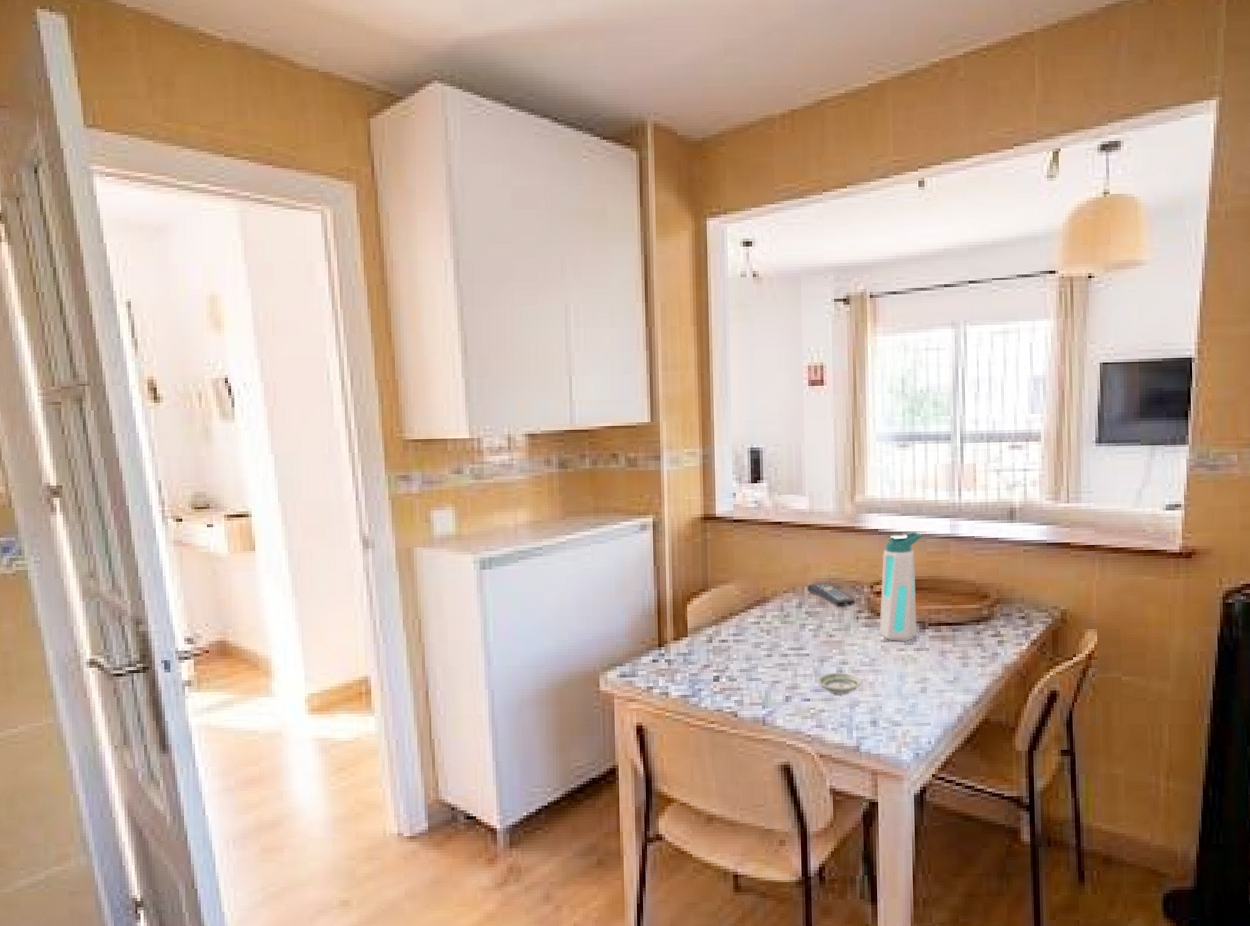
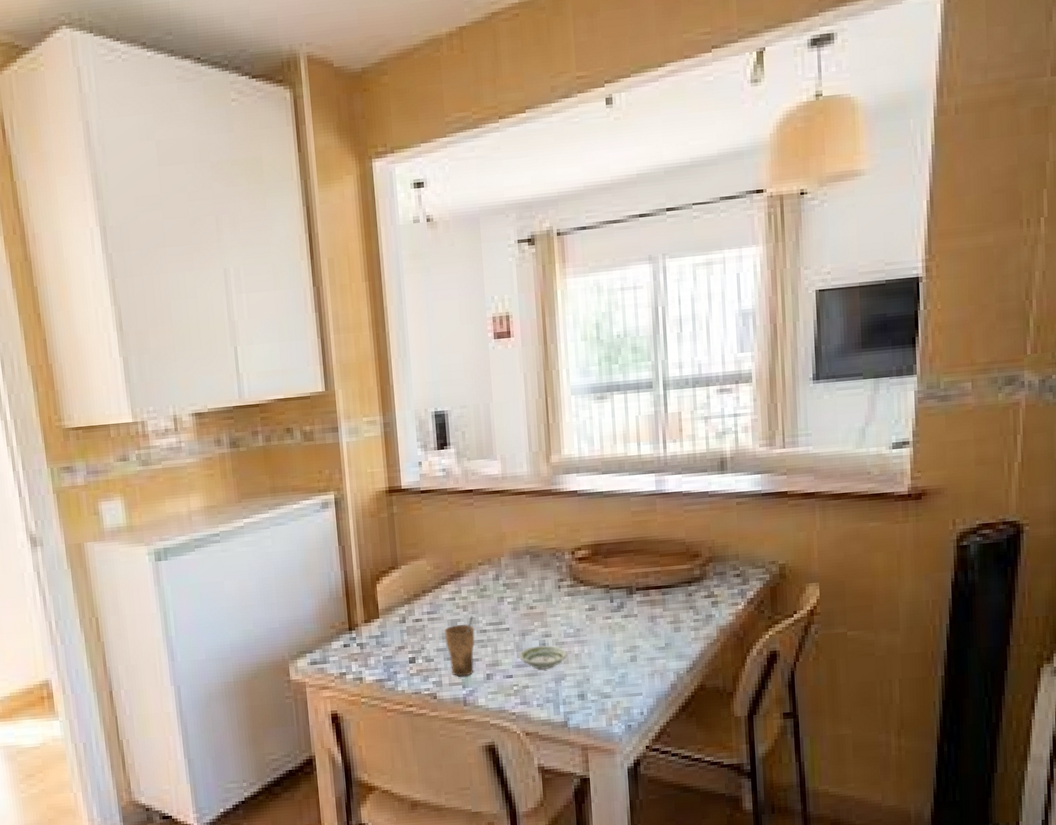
cup: none [749,640,776,697] -> present [445,615,475,677]
remote control: present [807,582,856,608] -> none [503,551,557,577]
water bottle: present [879,531,922,641] -> none [583,490,626,609]

